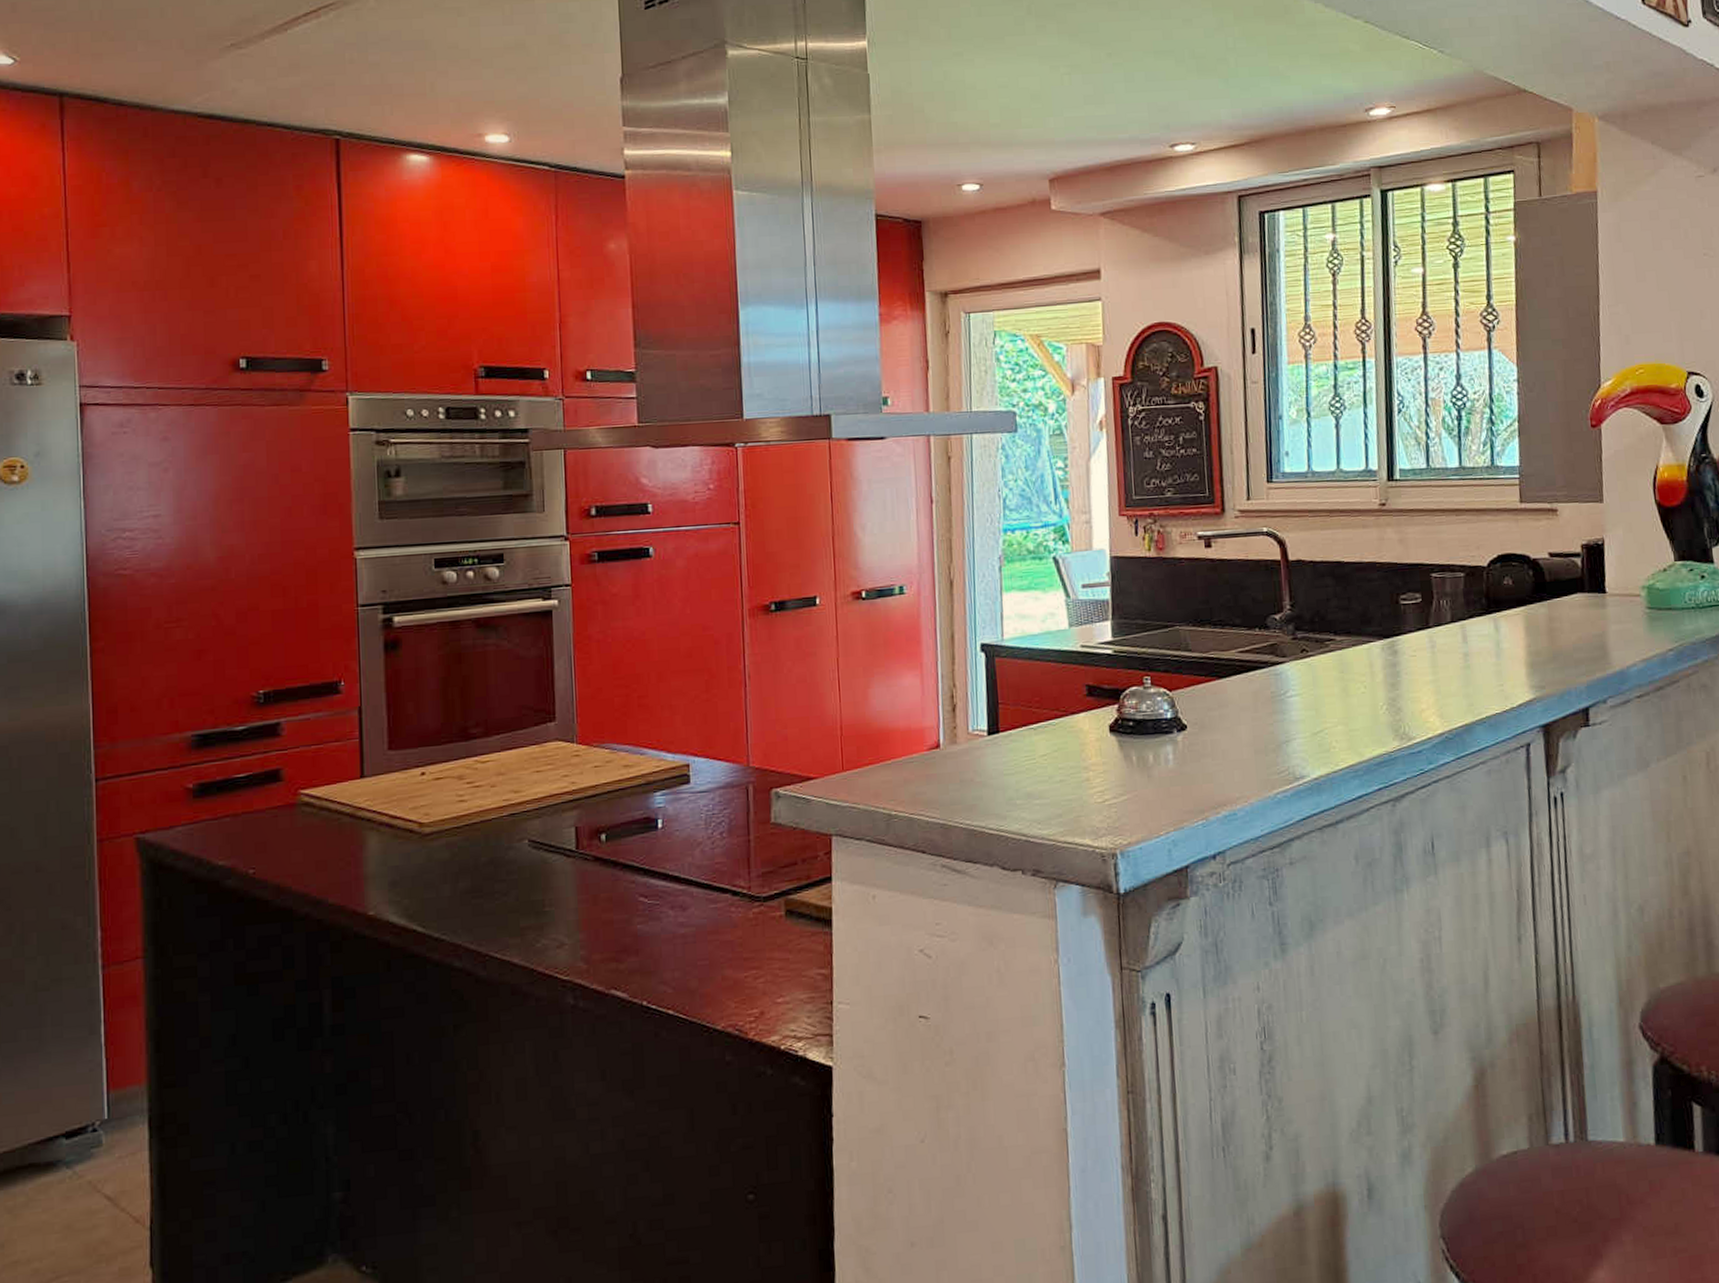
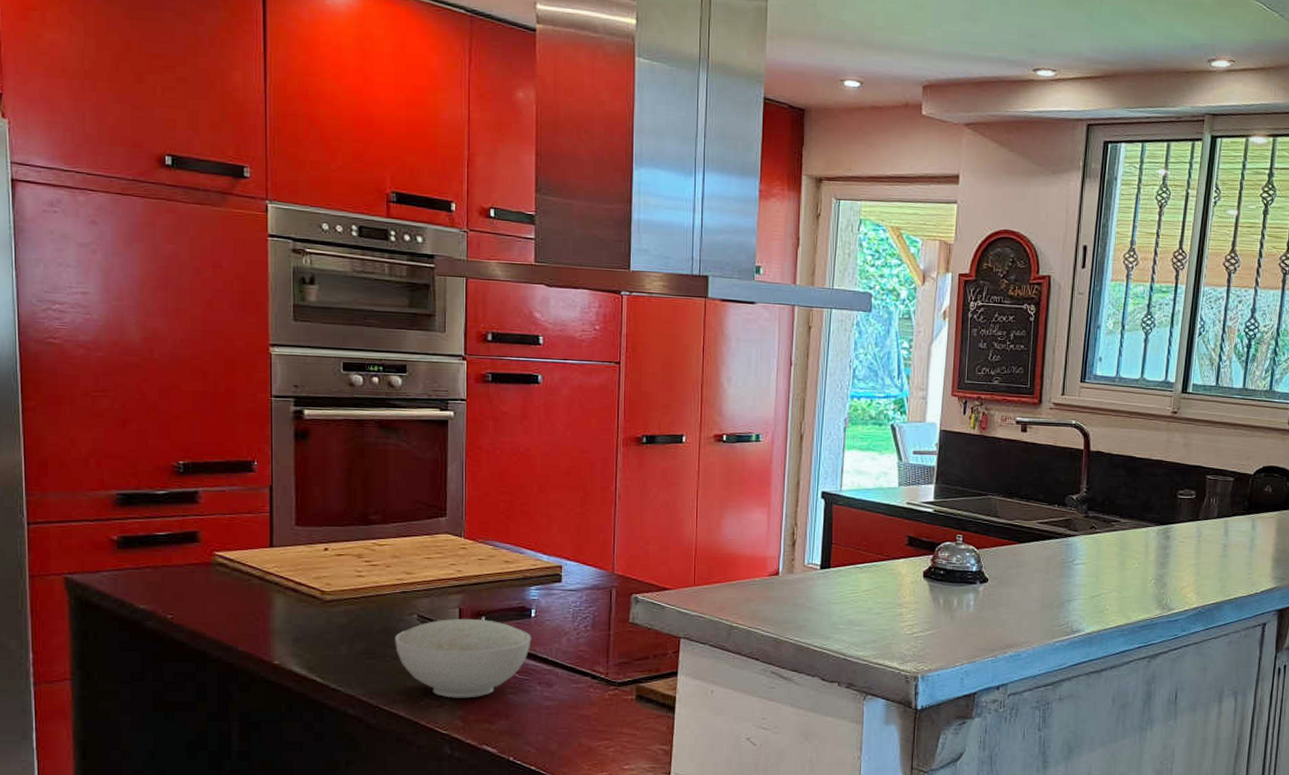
bowl: none [504,836,660,936] -> present [395,618,531,698]

